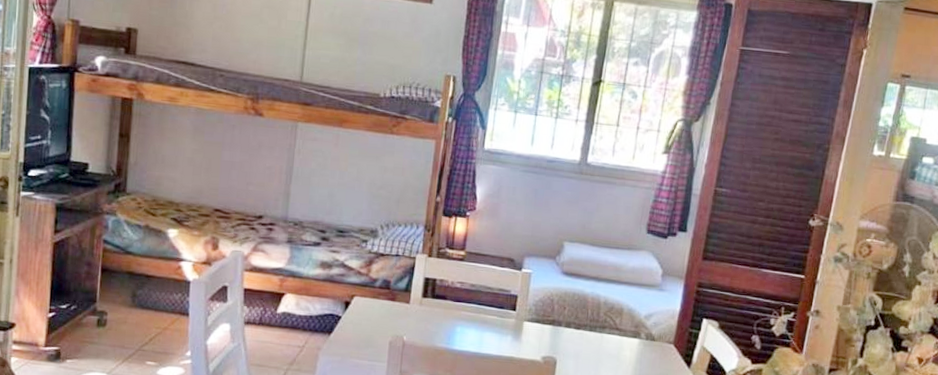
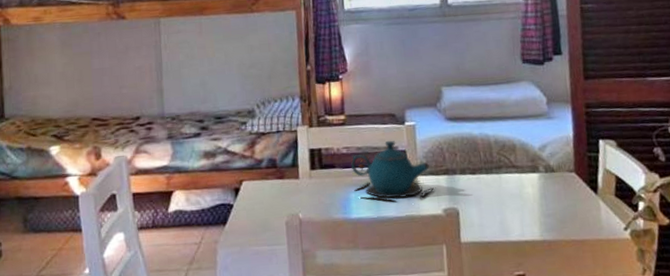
teapot: none [460,283,540,342] -> present [350,140,436,203]

